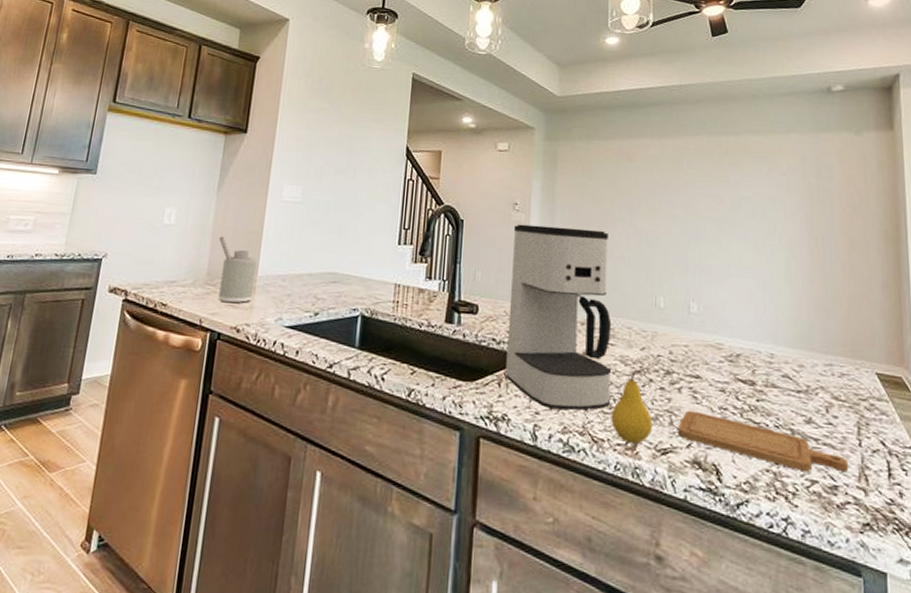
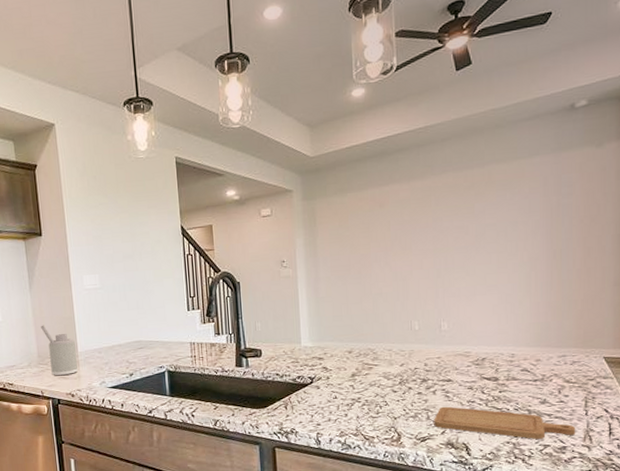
coffee maker: present [505,224,612,411] -> none [283,273,377,420]
fruit: present [611,369,653,444] -> none [378,381,414,437]

